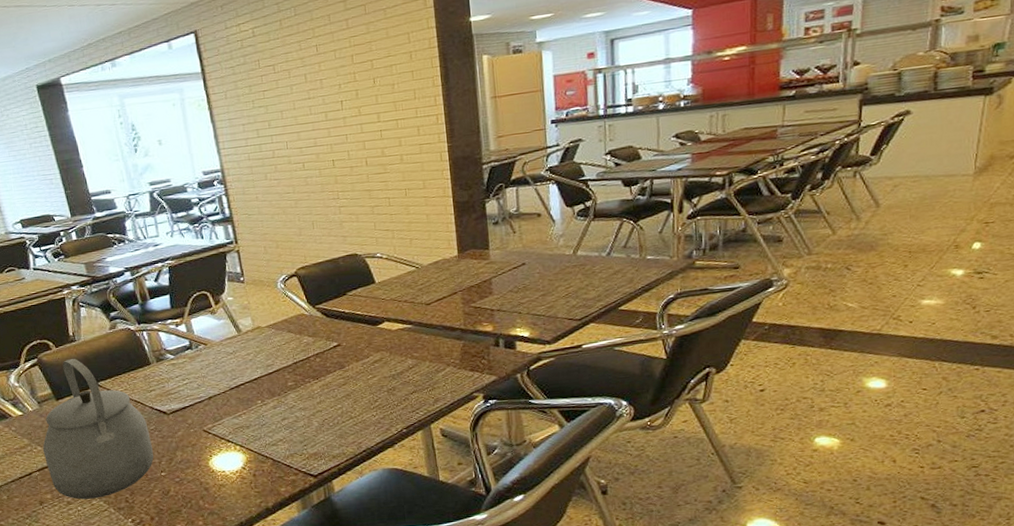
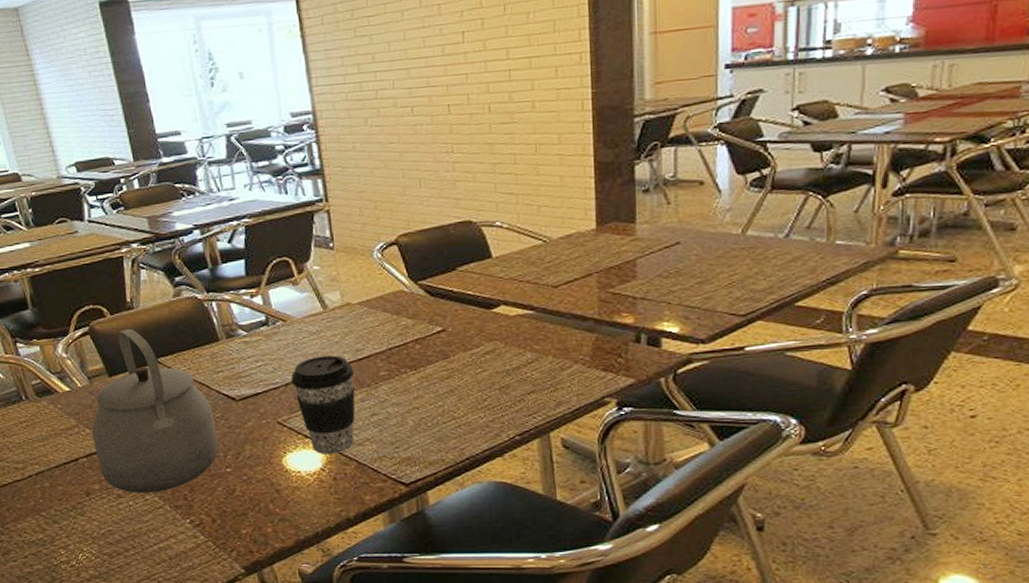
coffee cup: none [213,371,269,455] -> present [291,355,356,454]

